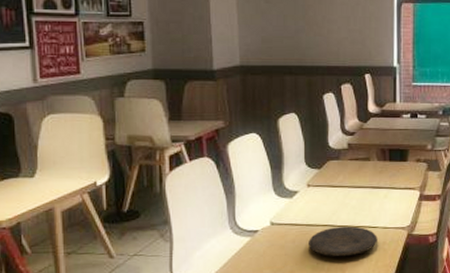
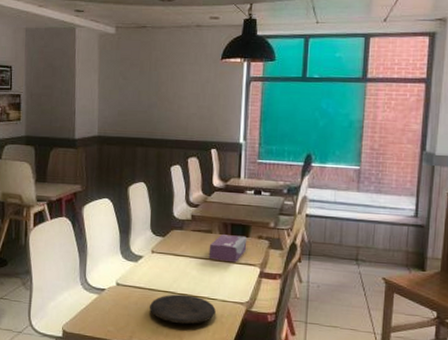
tissue box: none [367,160,406,189] -> present [208,233,247,263]

